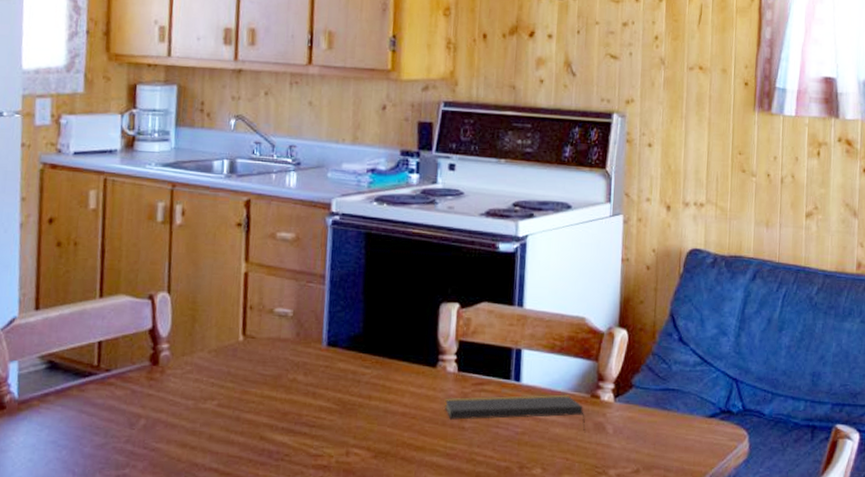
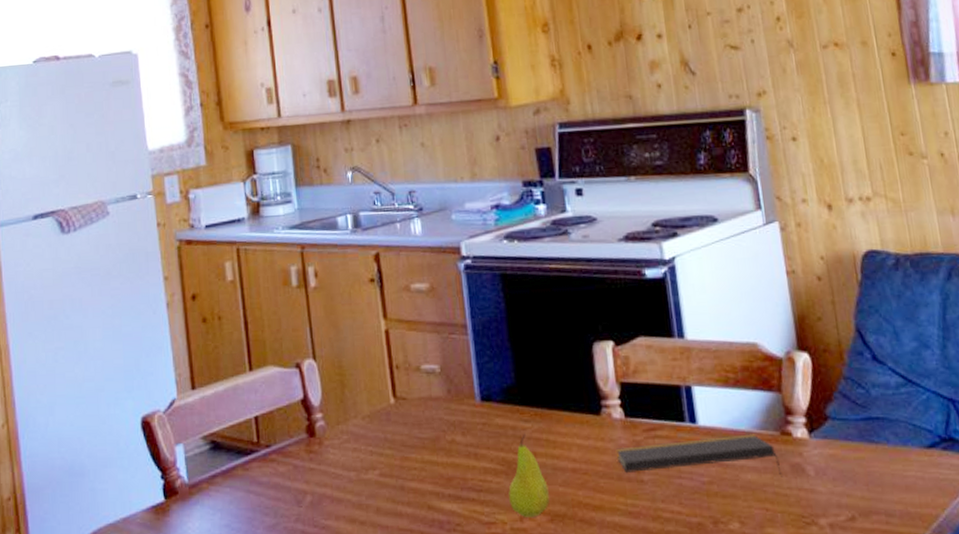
fruit: none [339,378,377,453] -> present [508,433,550,517]

